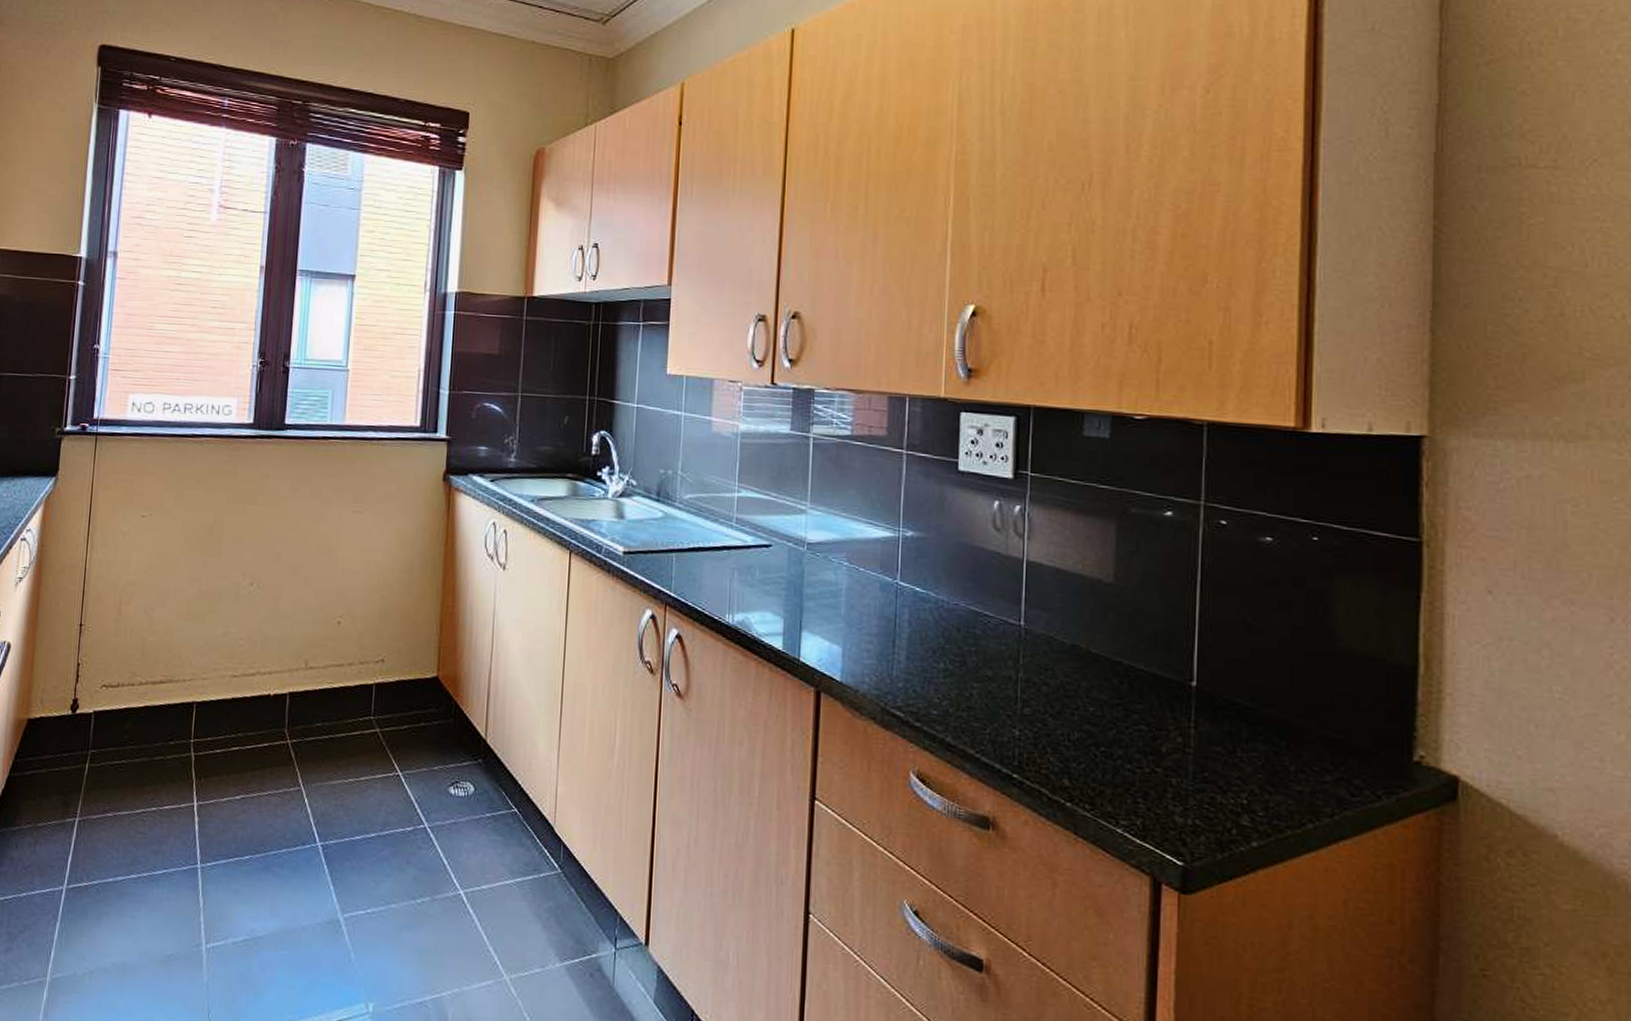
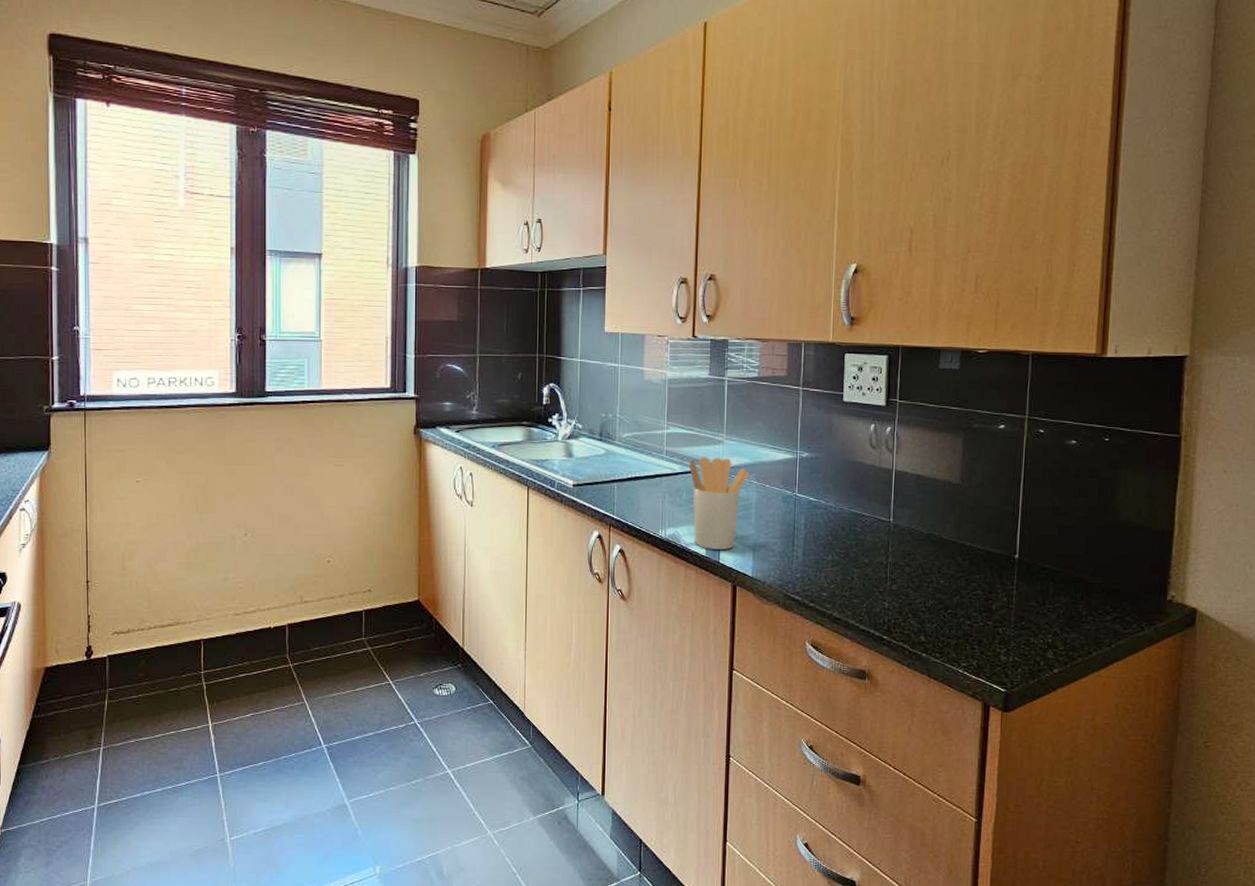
utensil holder: none [764,528,839,645] -> present [689,457,750,550]

